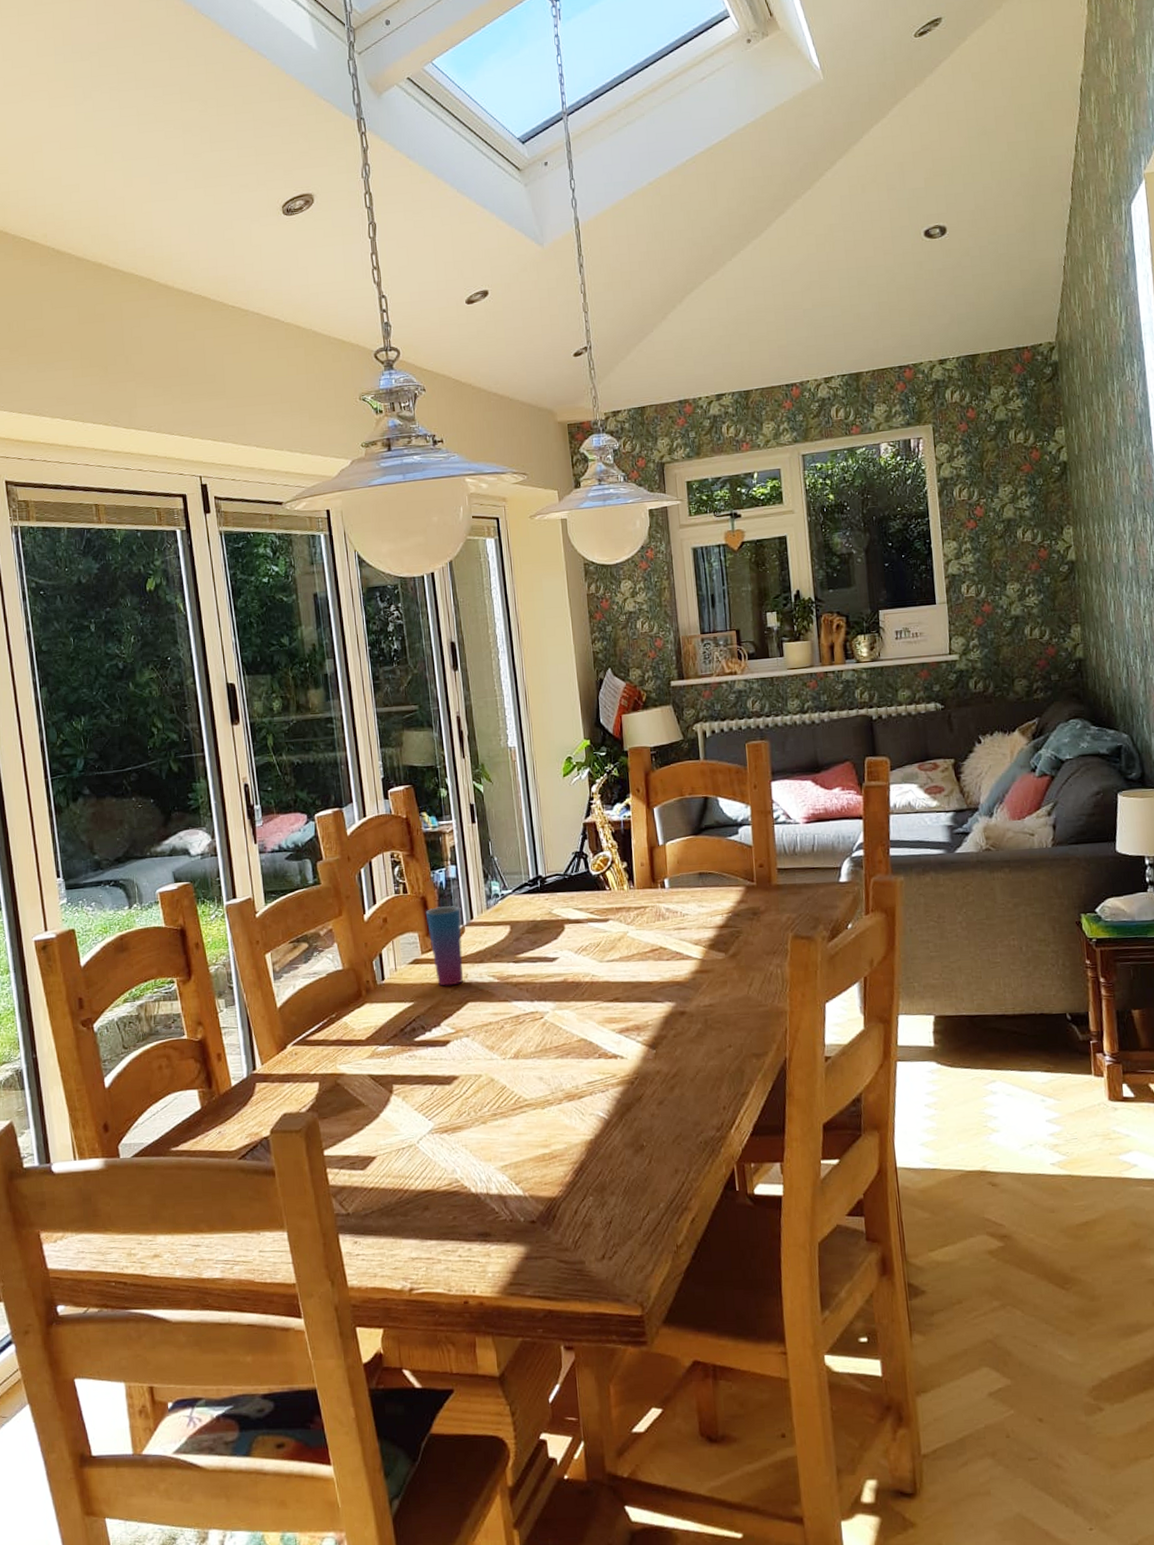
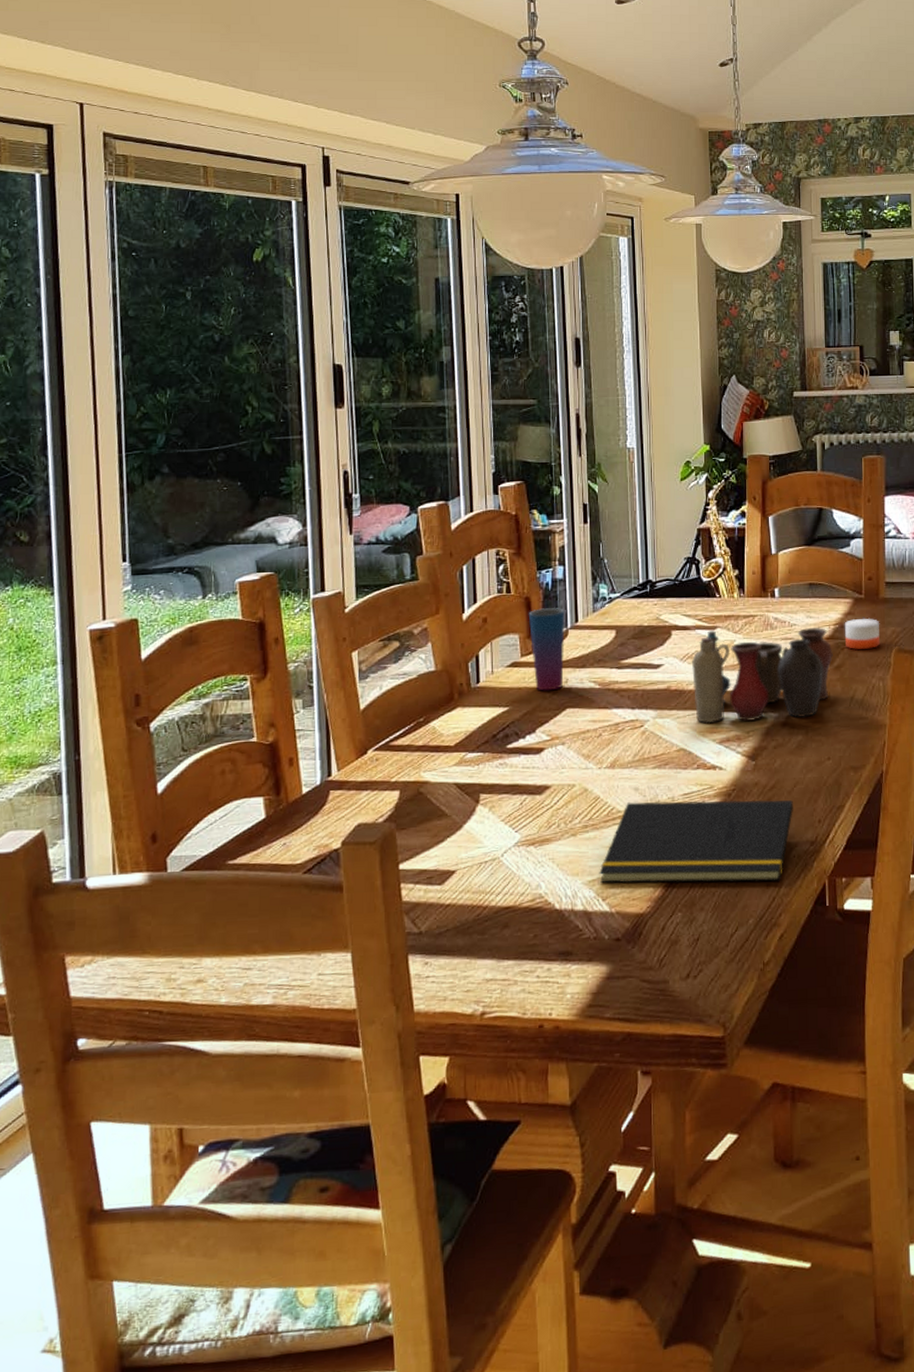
notepad: none [510,1087,697,1169] -> present [599,800,793,883]
vase: none [586,916,728,1014] -> present [692,627,833,724]
candle: none [737,904,775,937] -> present [844,617,880,650]

